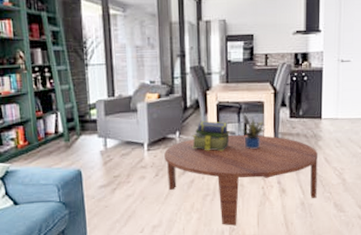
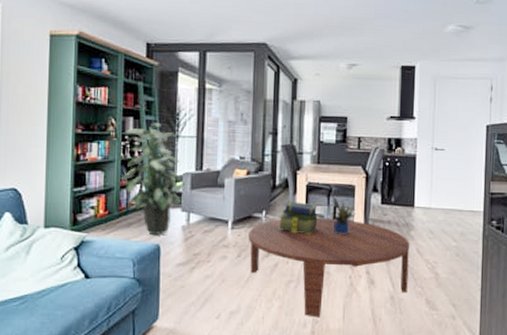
indoor plant: none [34,53,99,162] -> present [122,123,185,236]

